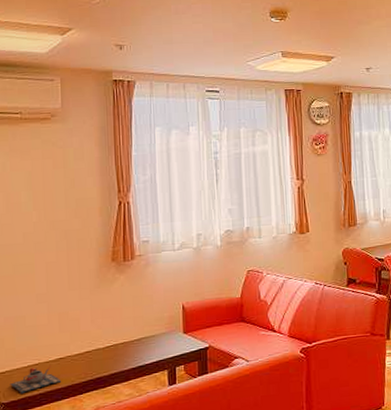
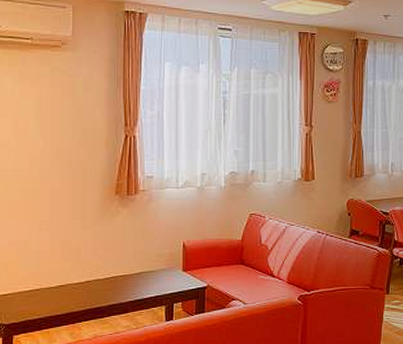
teapot: present [10,365,62,394] -> none [11,292,62,317]

